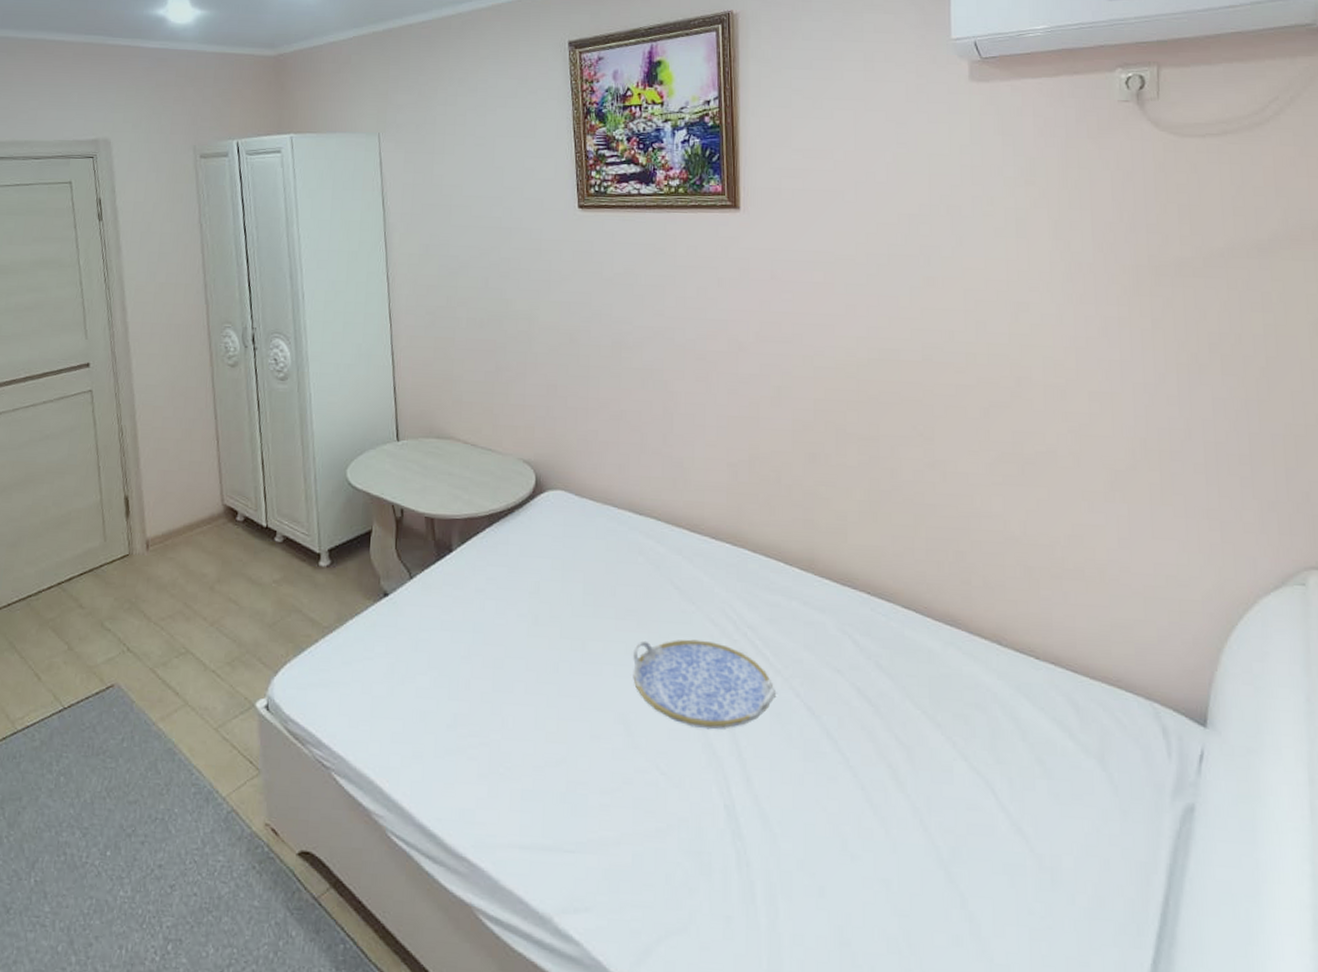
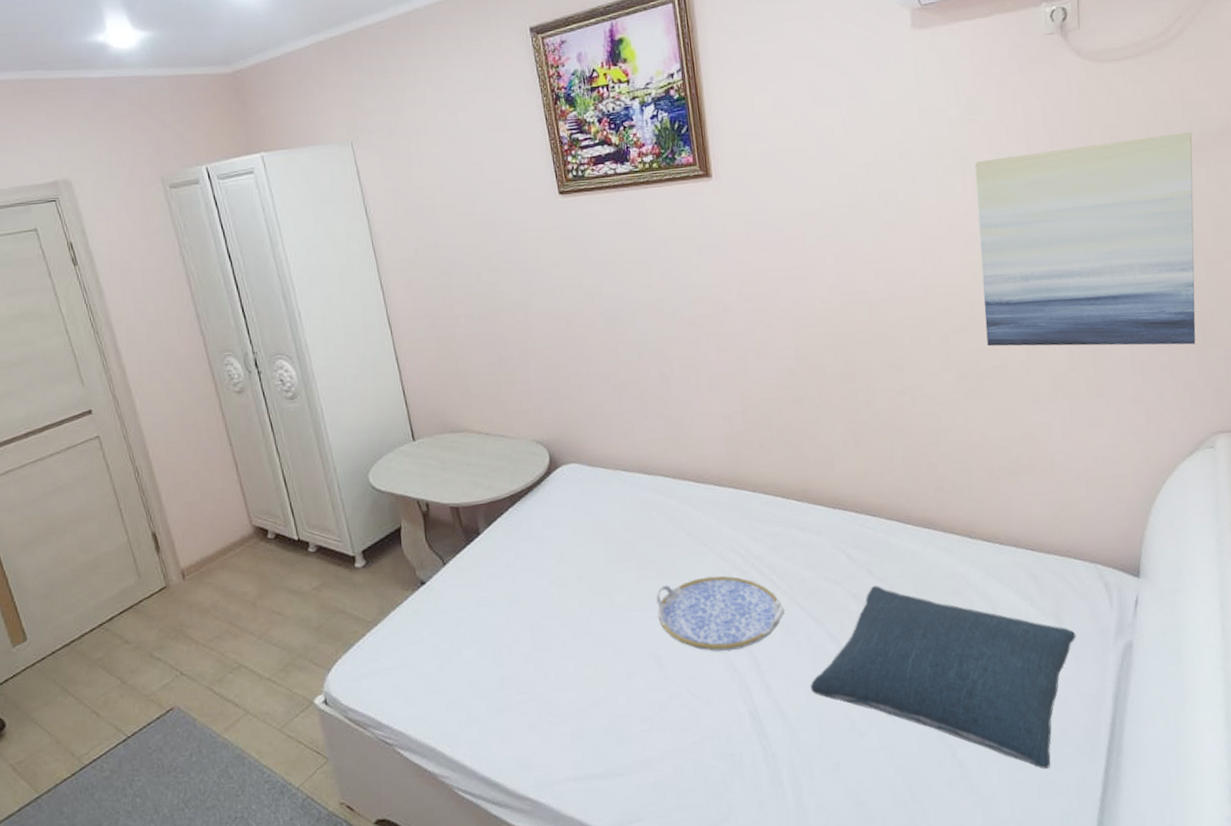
pillow: none [798,681,1124,946] -> present [810,585,1076,770]
wall art: none [1030,221,1288,461] -> present [974,131,1196,347]

